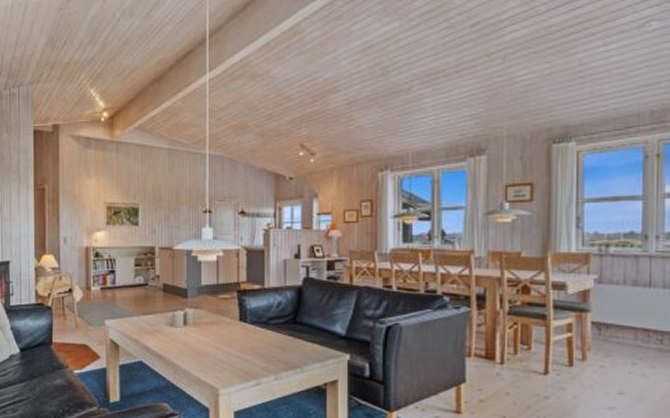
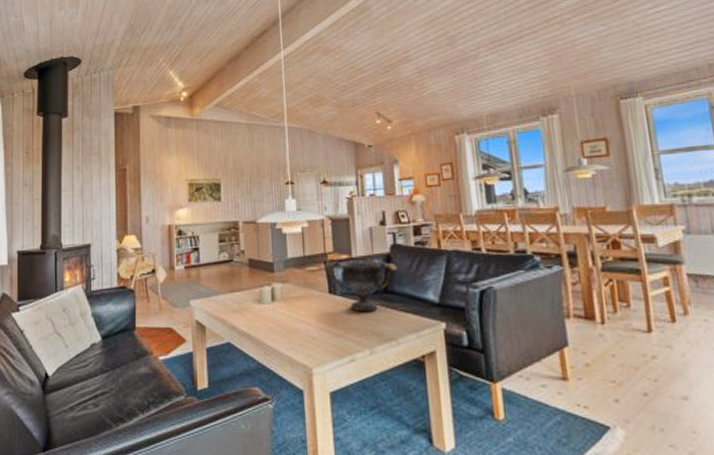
decorative bowl: none [236,288,308,340] -> present [324,257,397,312]

